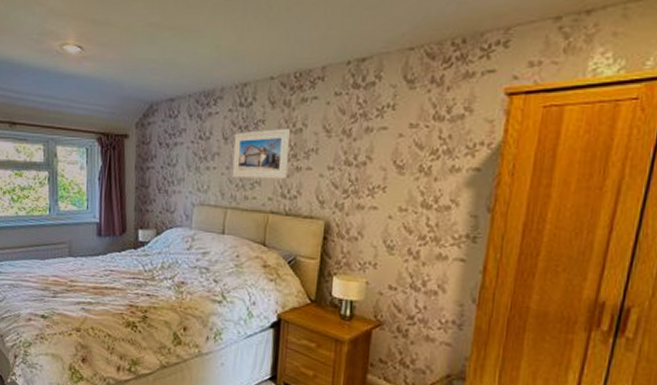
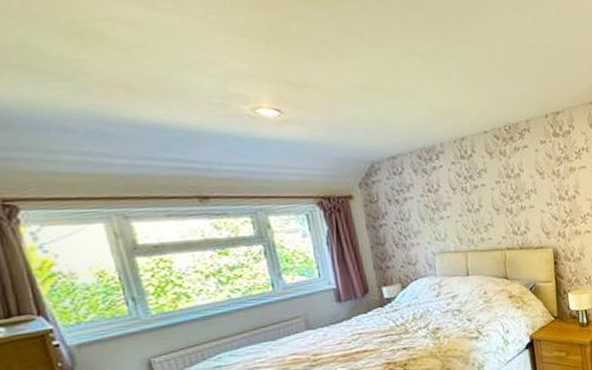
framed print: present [232,128,291,180] -> none [461,174,515,224]

